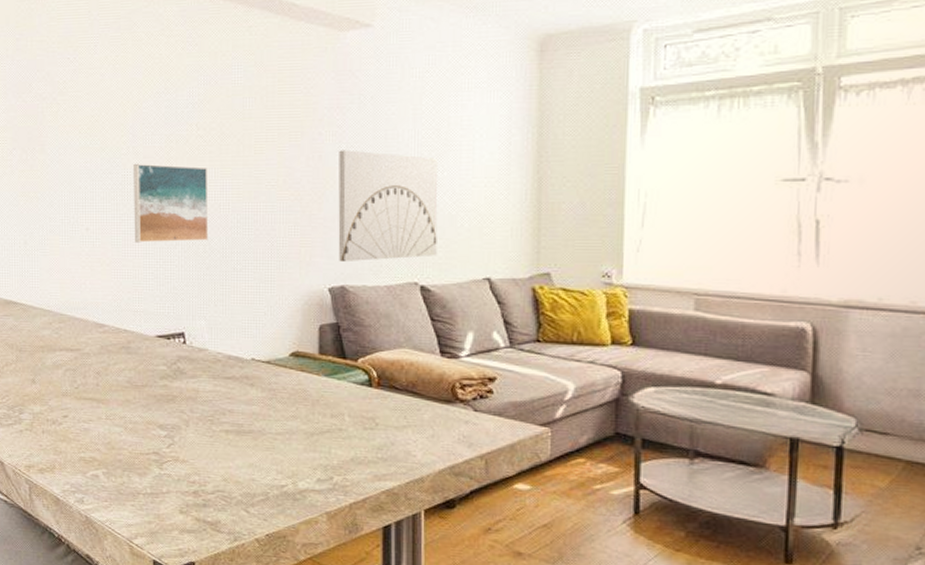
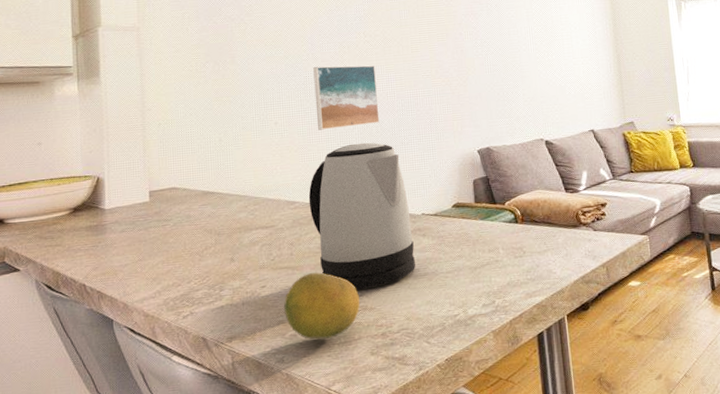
fruit: none [87,409,170,486] -> present [284,272,360,339]
kettle: none [120,263,240,438] -> present [308,142,416,290]
wall art: present [338,150,438,261] -> none [476,44,554,128]

